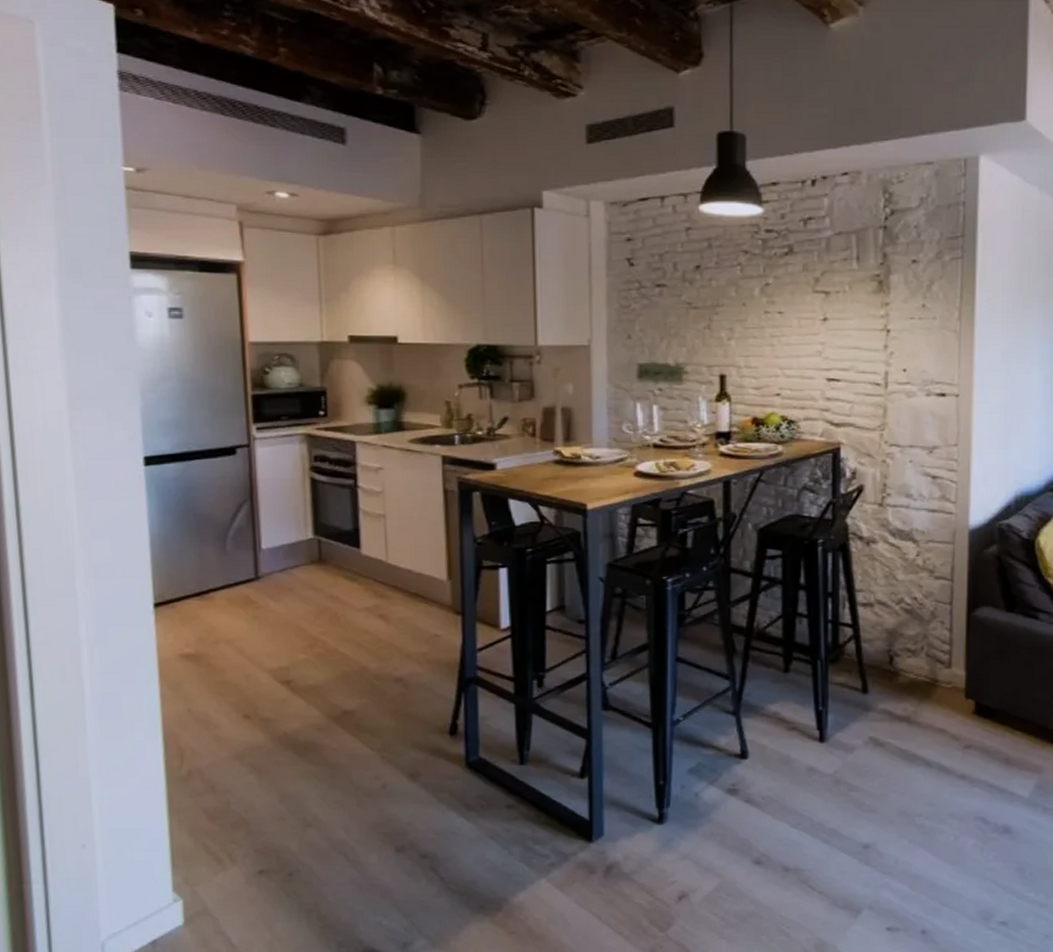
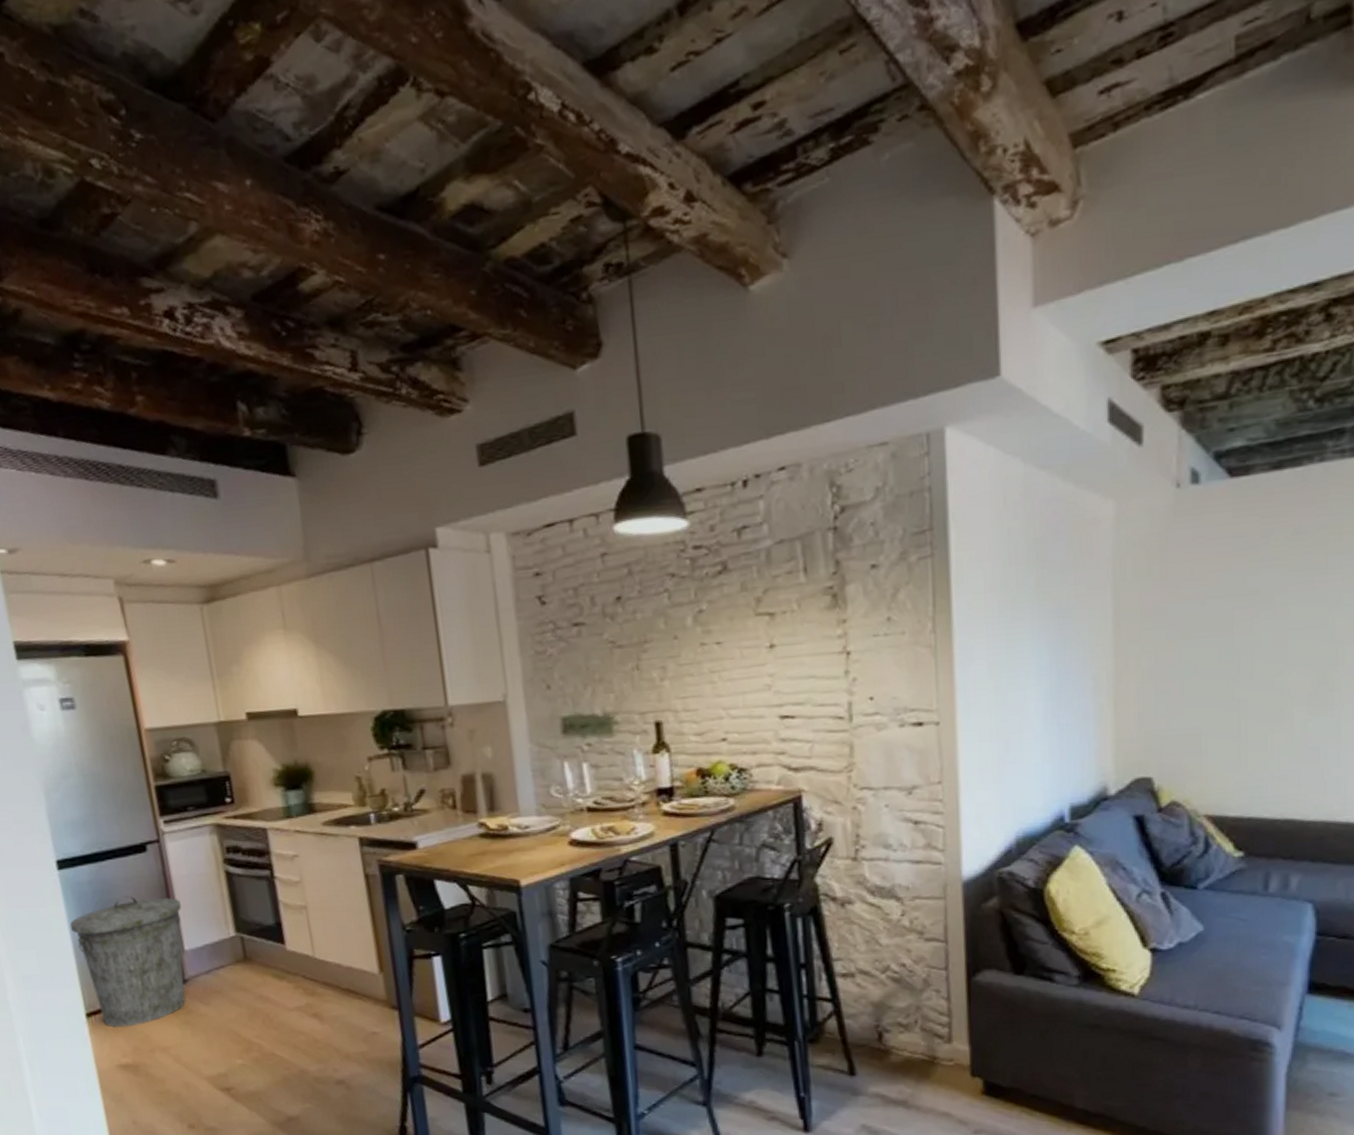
trash can: none [149,494,263,618] -> present [69,895,185,1028]

